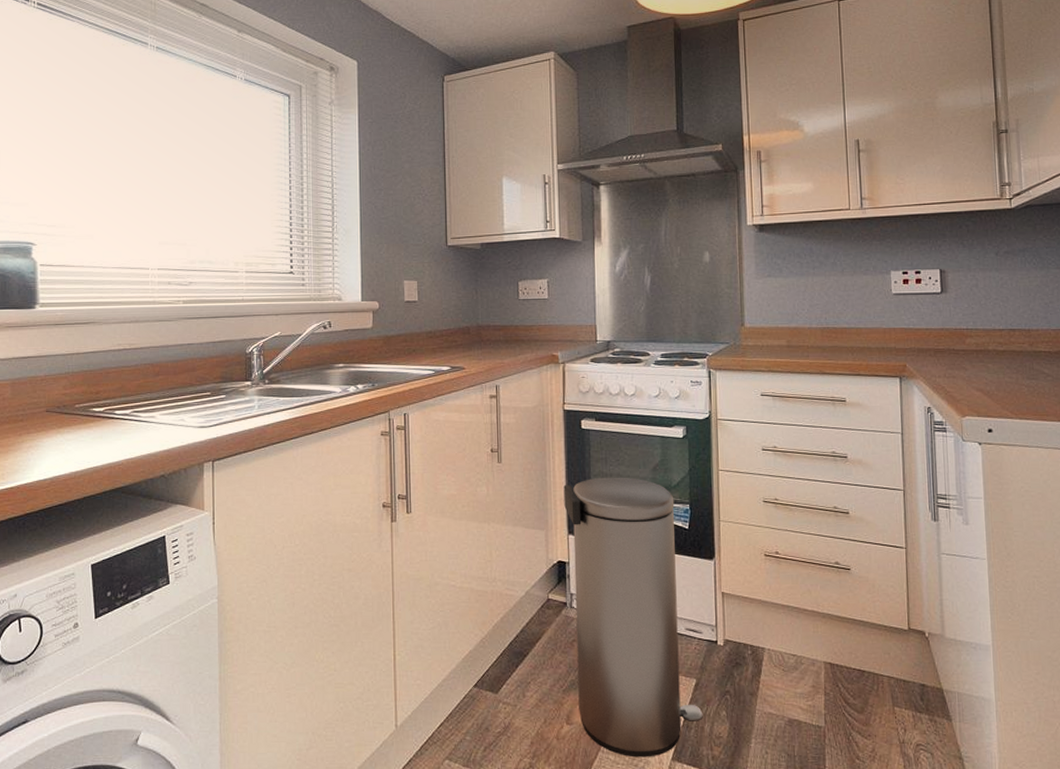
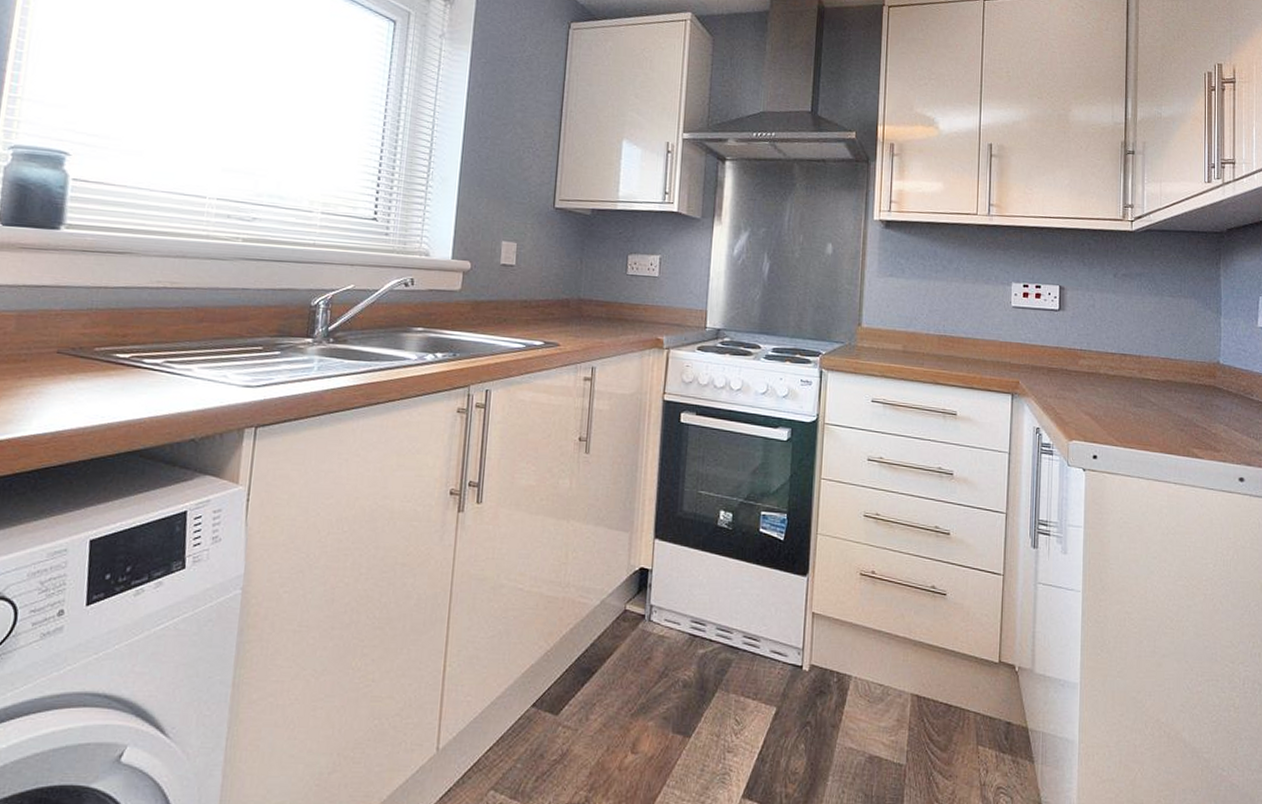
pedal bin: present [564,477,703,758] -> none [646,477,780,794]

